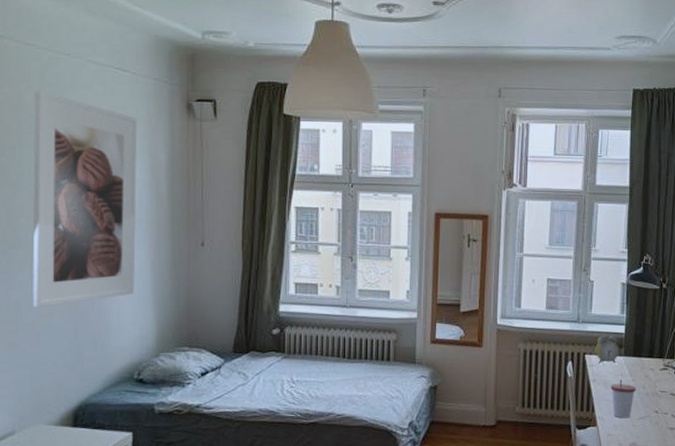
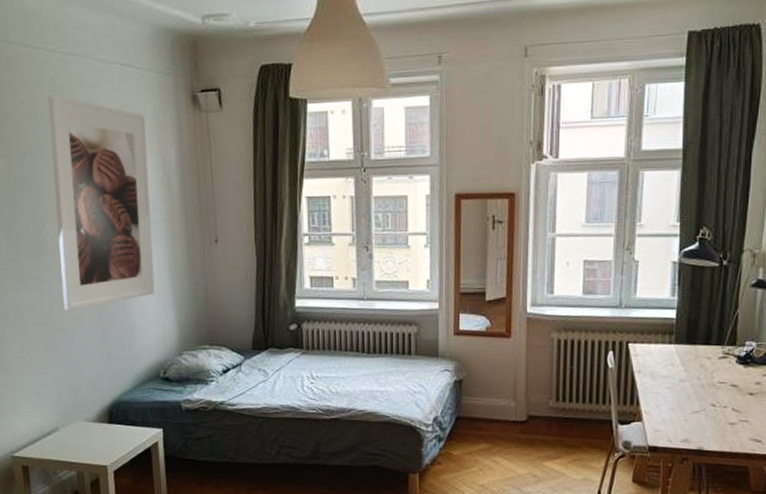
alarm clock: present [595,336,620,365] -> none [640,322,670,354]
cup: present [610,380,636,419] -> none [658,370,689,413]

